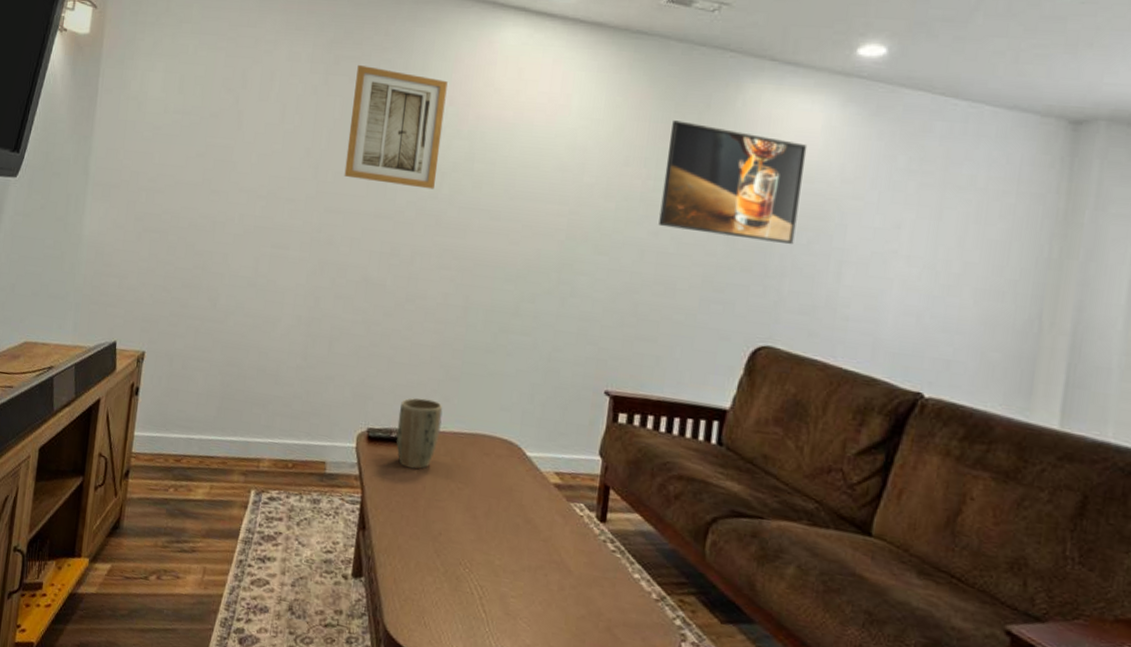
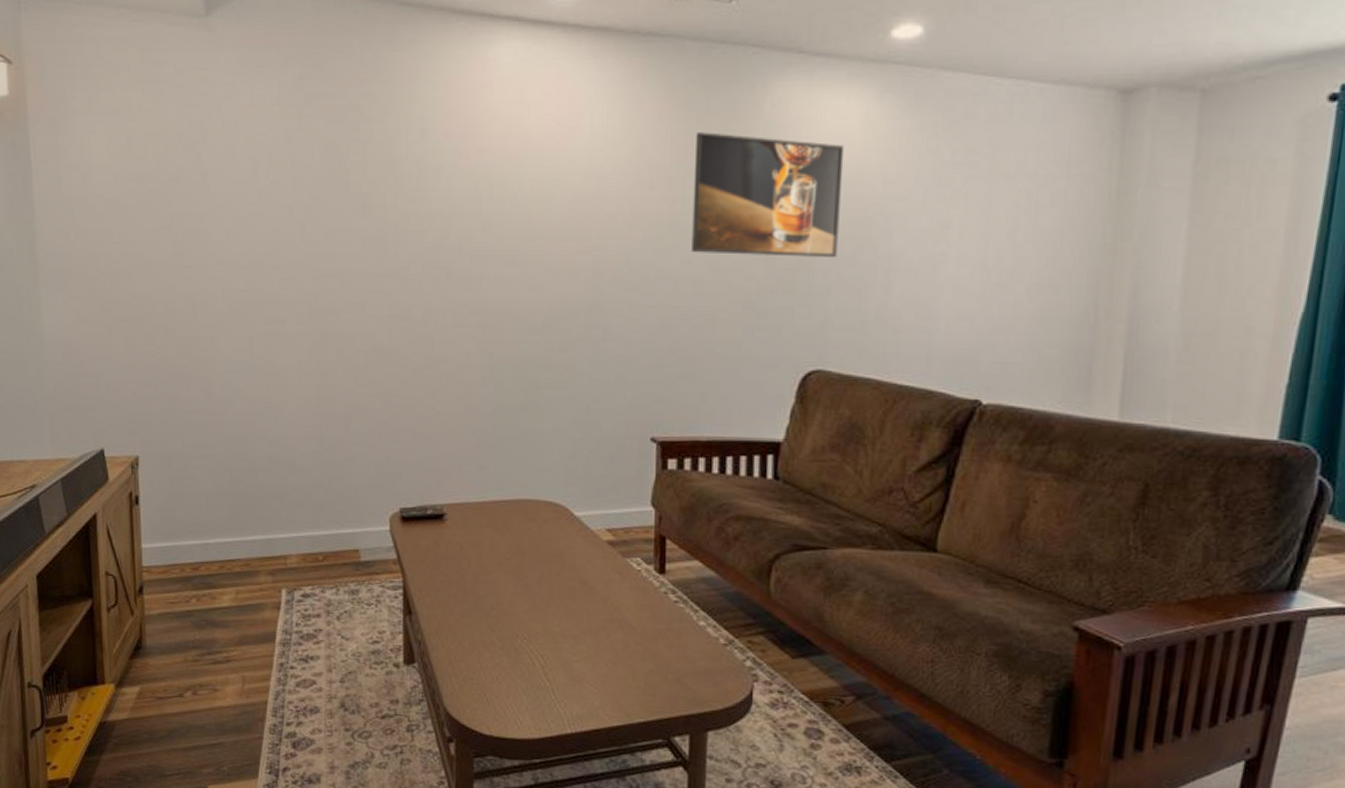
wall art: present [344,65,448,190] -> none [334,103,441,239]
plant pot: present [396,397,443,470] -> none [432,469,479,545]

